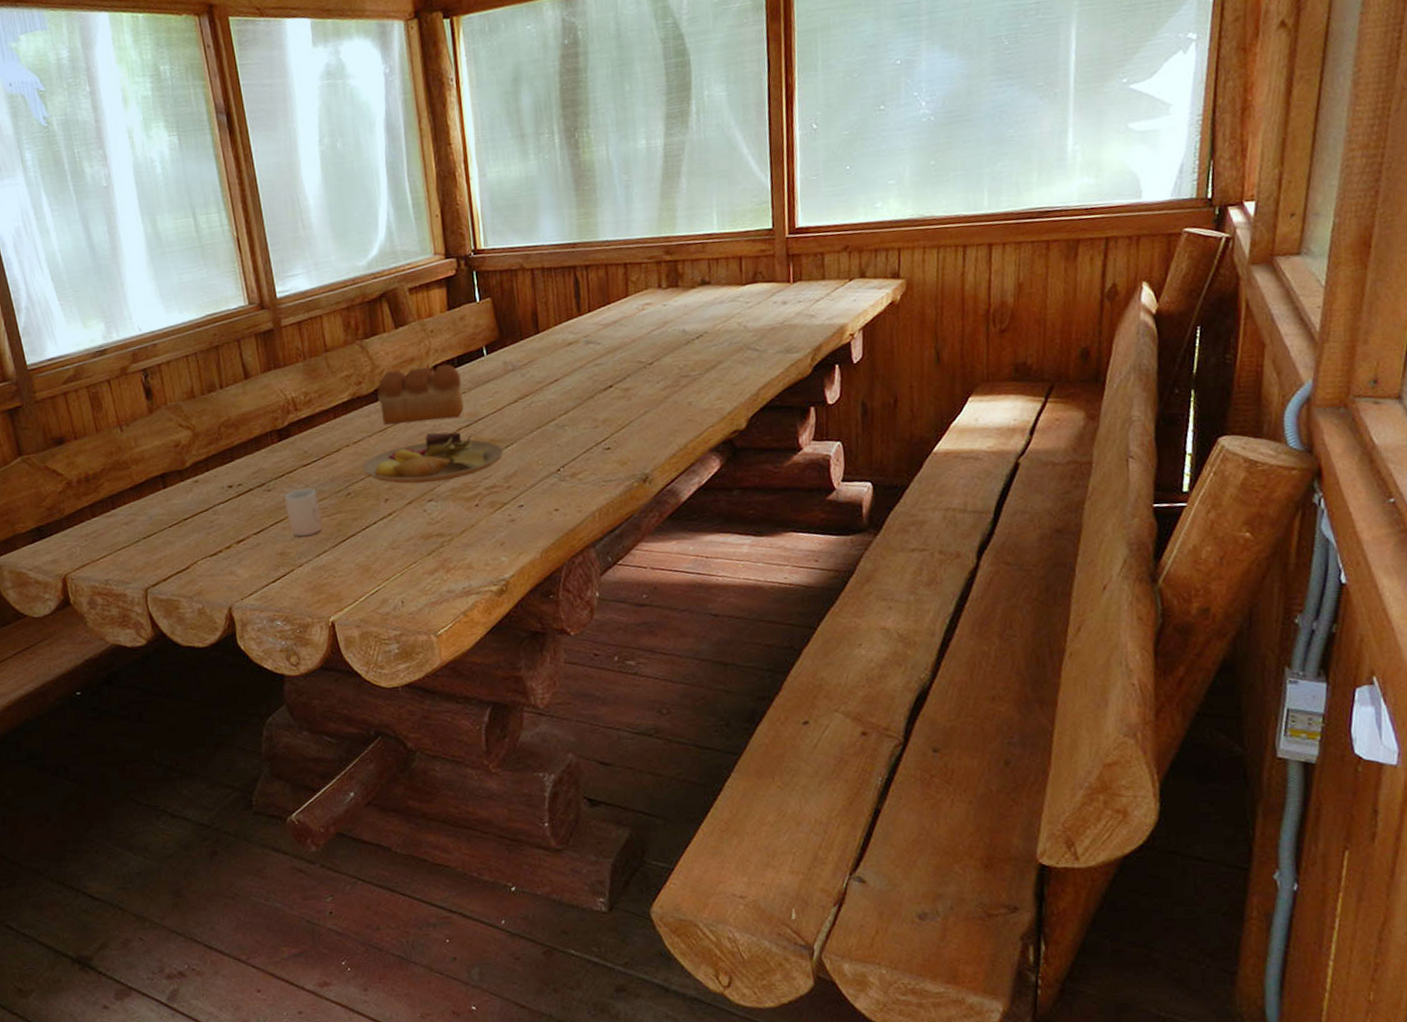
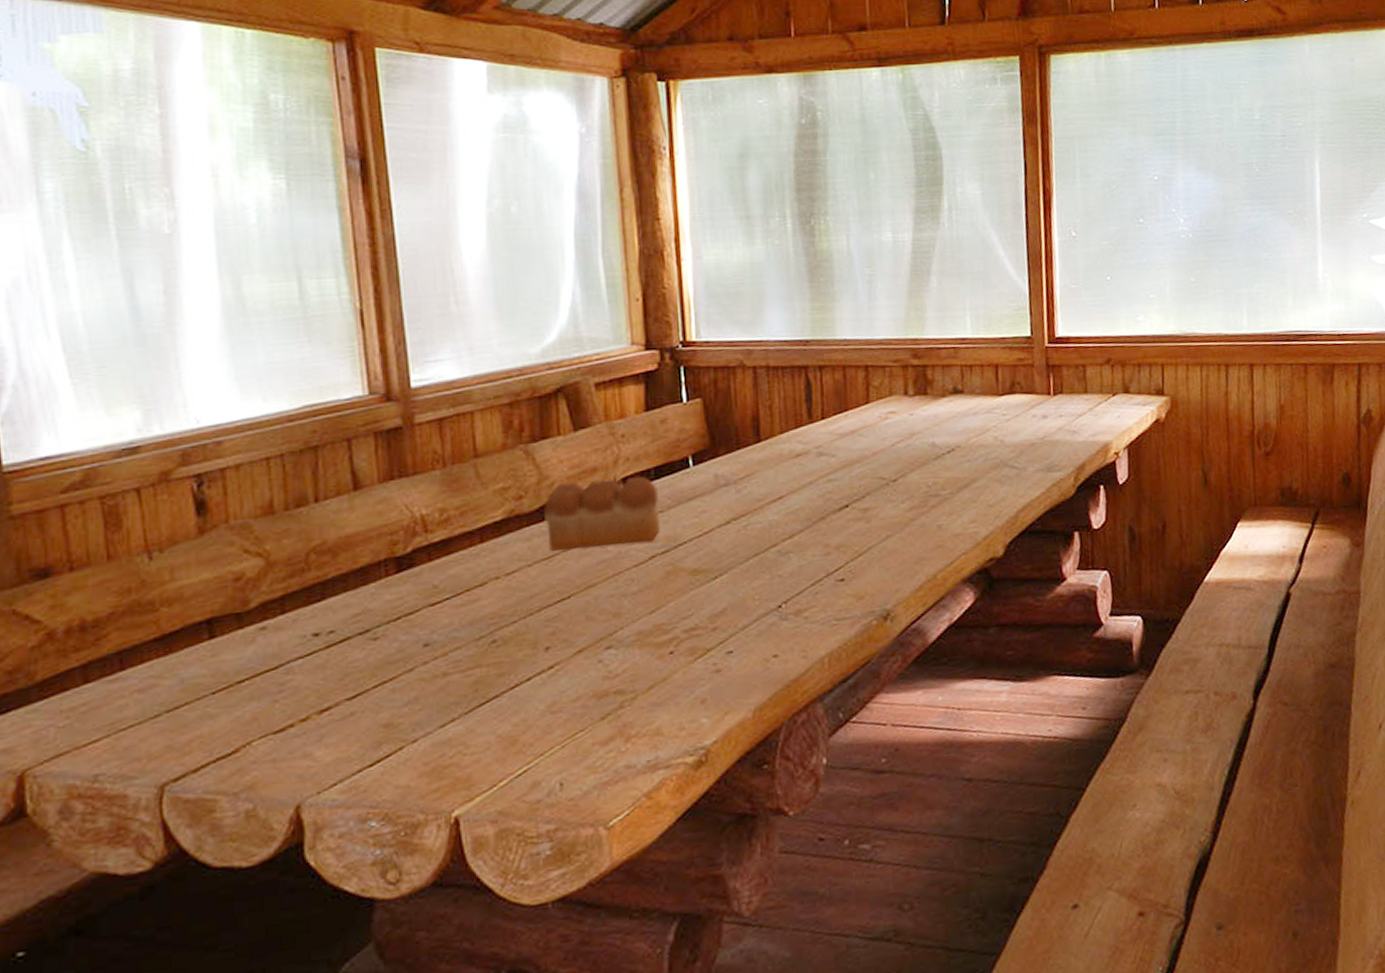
mug: present [284,488,322,537] -> none [397,635,453,701]
platter: present [362,432,504,484] -> none [516,560,711,627]

